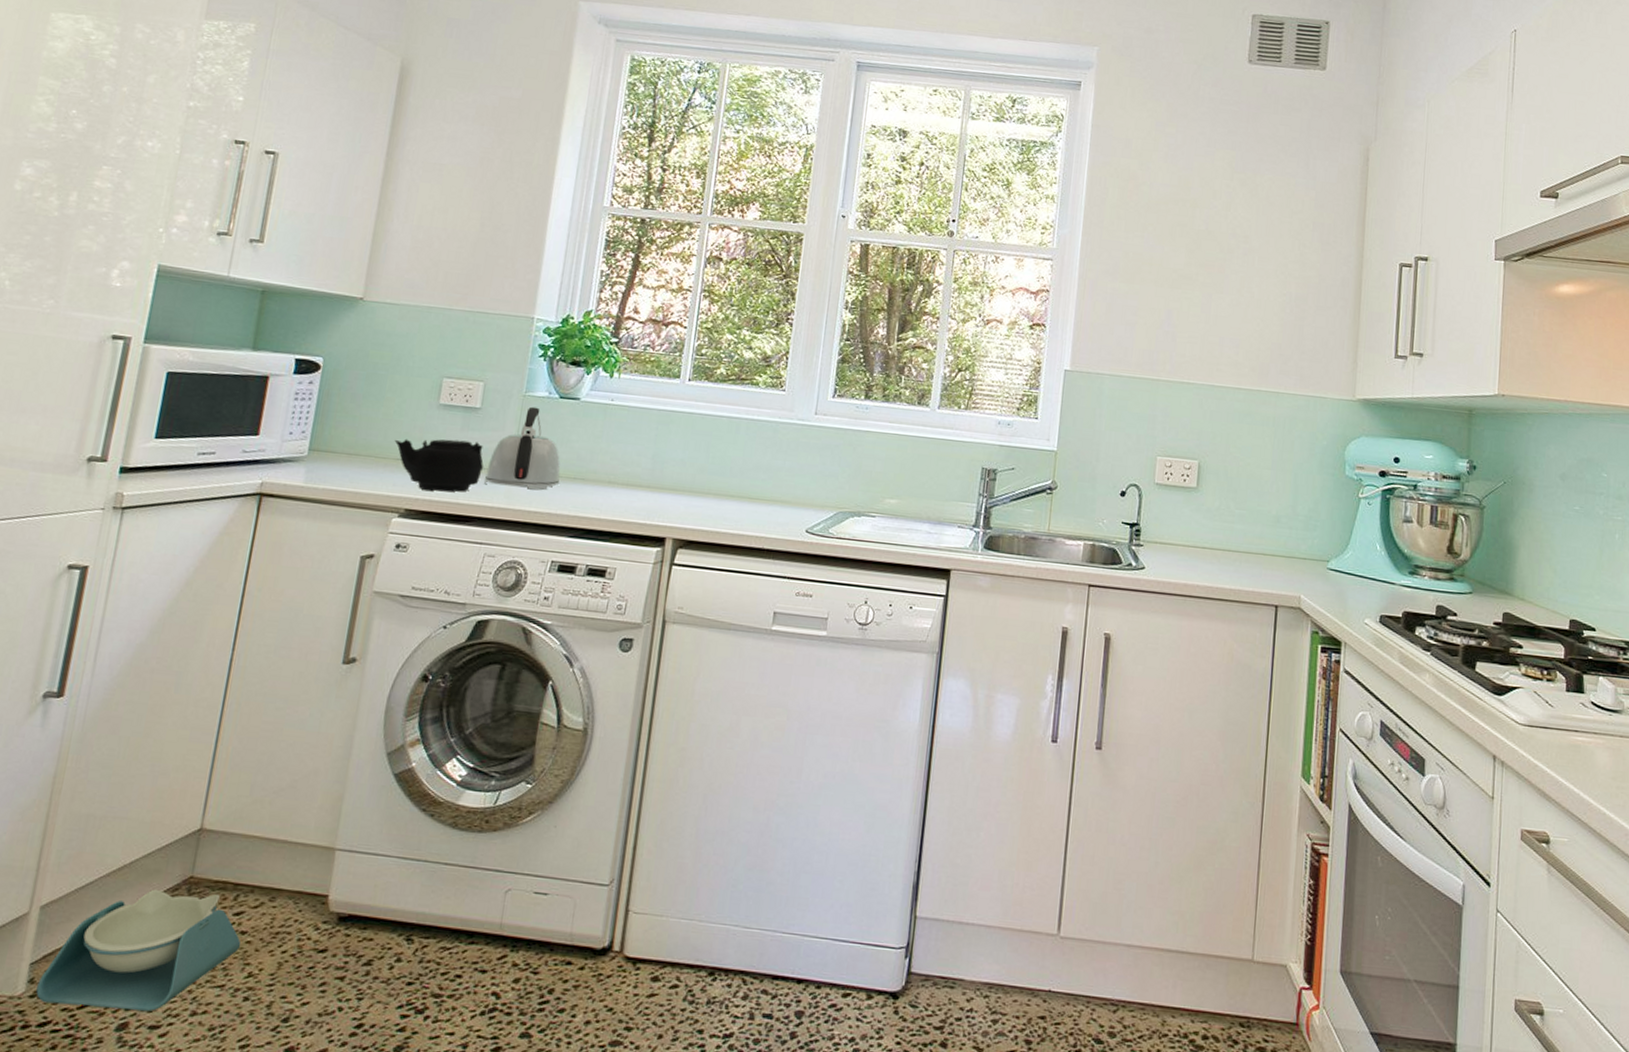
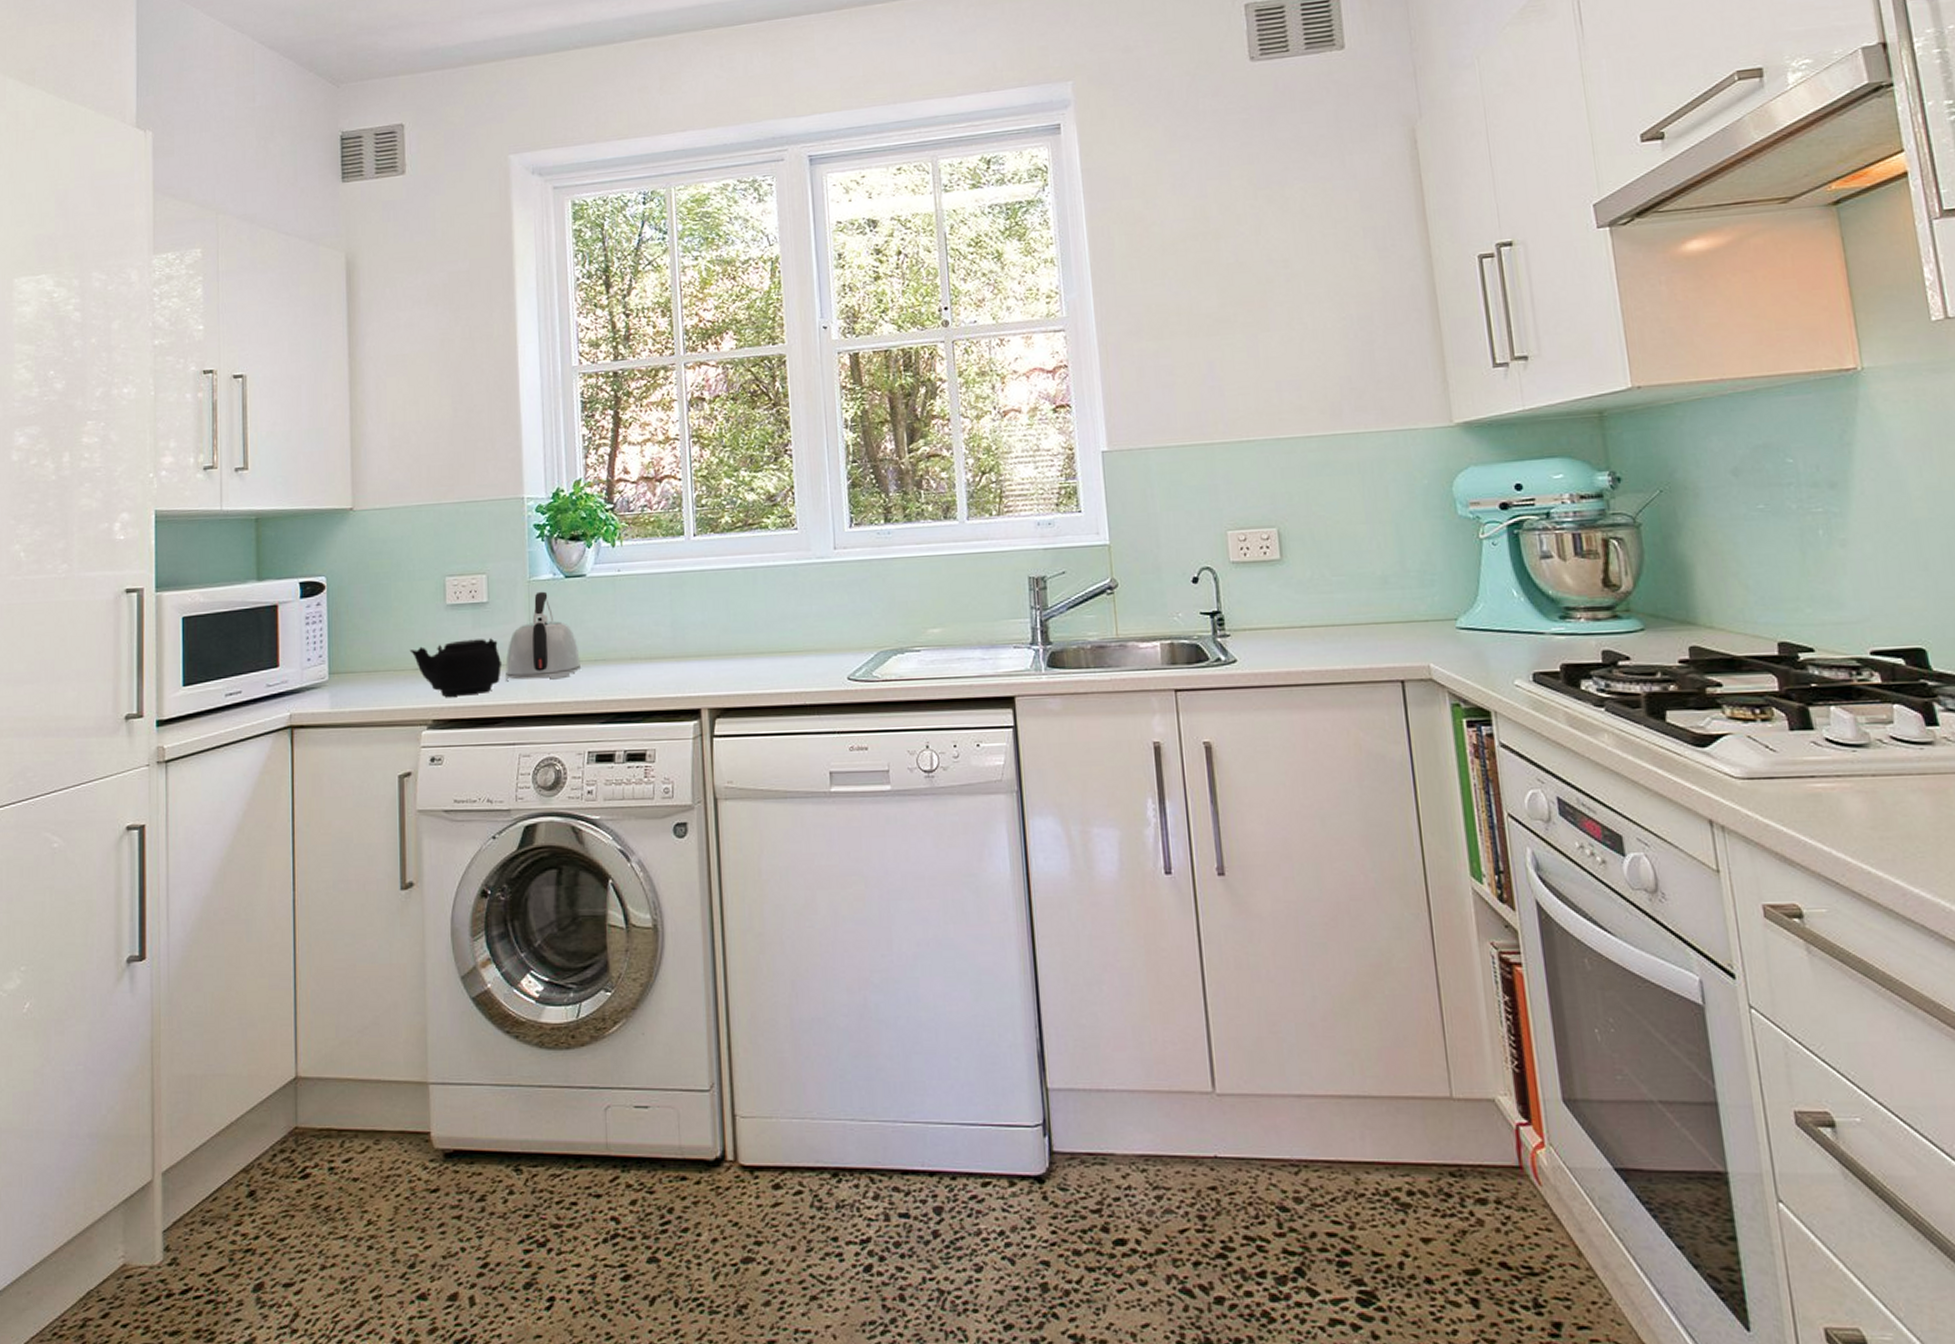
pet bowl: present [36,889,241,1012] -> none [173,1142,355,1270]

